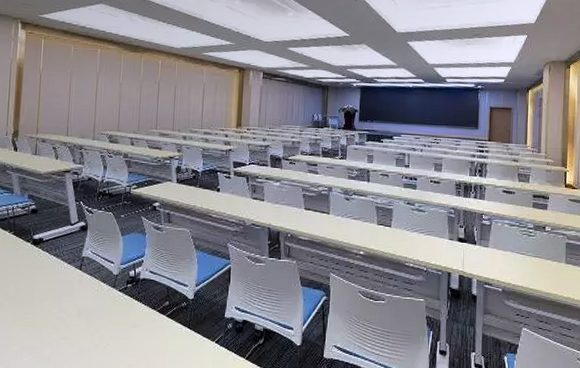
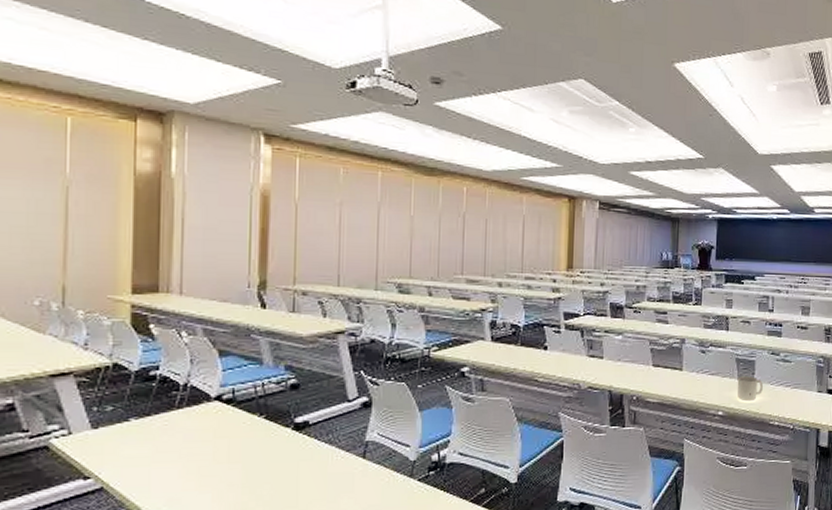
mug: none [376,222,399,244] -> present [737,376,763,402]

